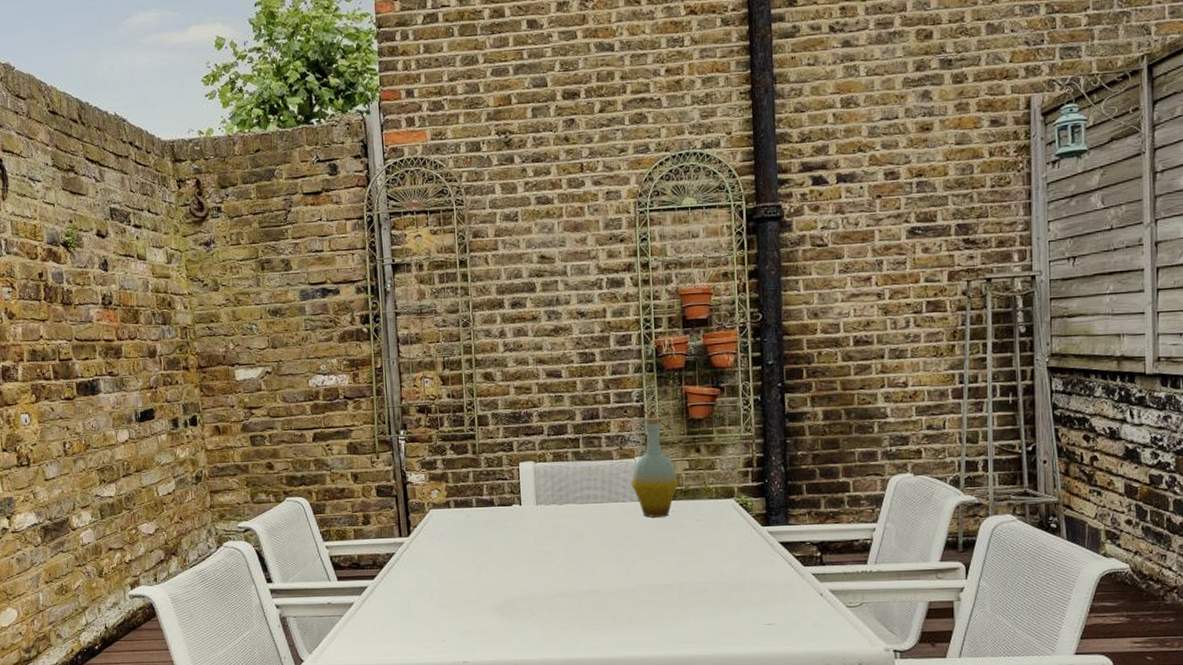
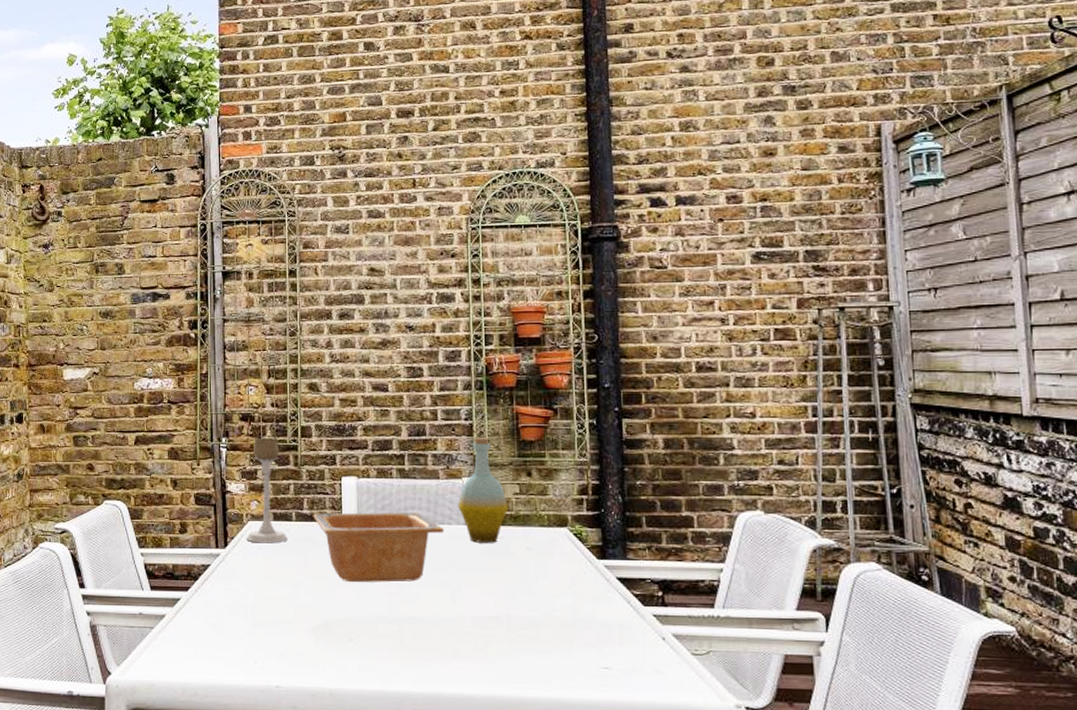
candle holder: none [429,427,469,530] -> present [246,437,288,544]
serving bowl: none [492,491,618,562] -> present [313,511,444,583]

